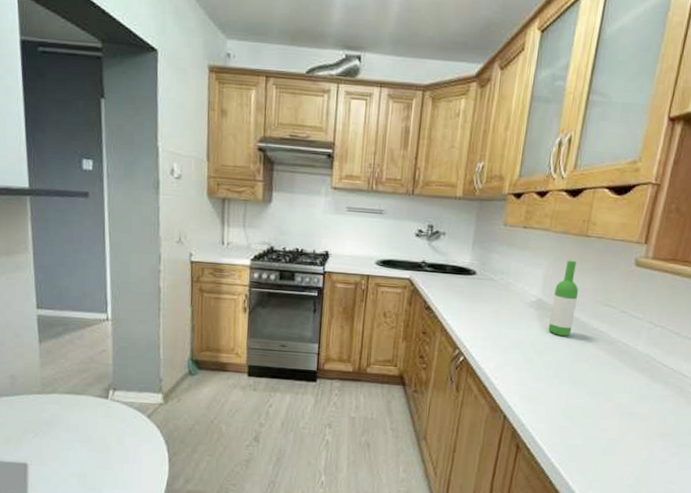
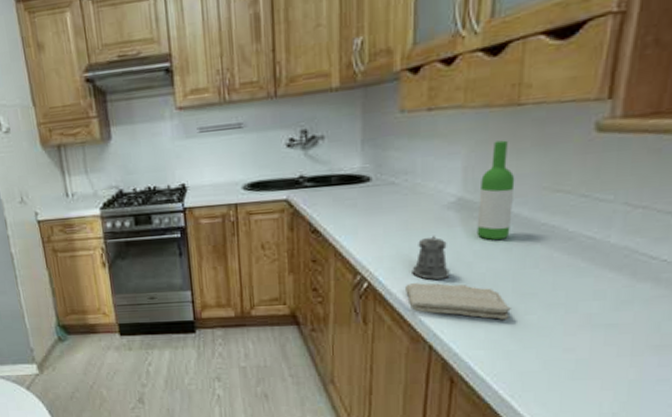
washcloth: none [491,362,567,400] -> present [404,283,511,320]
pepper shaker: none [498,325,526,362] -> present [412,235,450,280]

